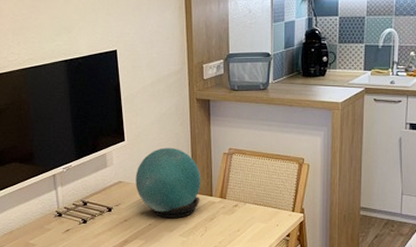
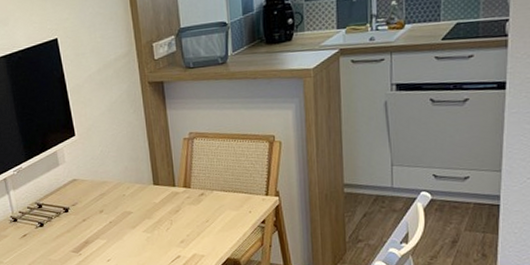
decorative orb: present [135,147,201,219] -> none [90,138,163,215]

